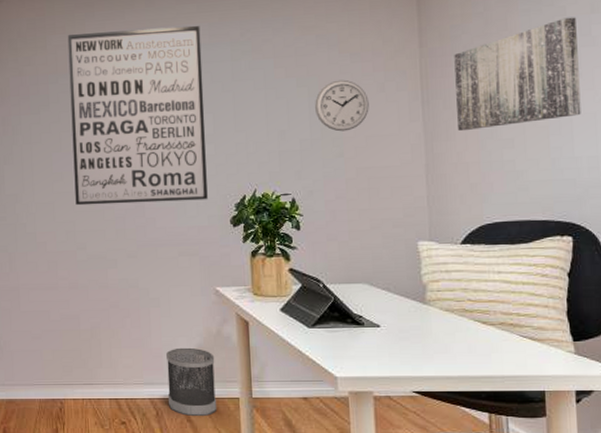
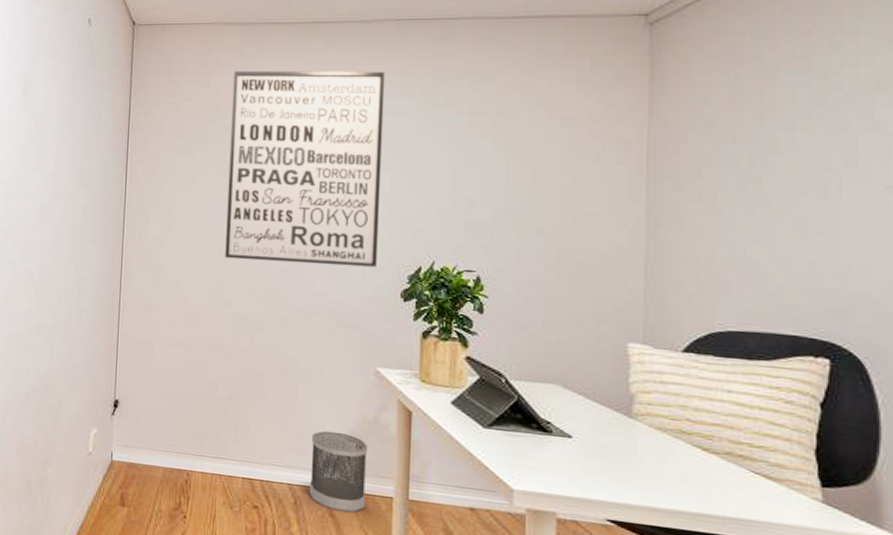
wall clock: present [315,79,369,132] -> none [514,146,580,206]
wall art: present [454,17,581,130] -> none [690,95,855,219]

